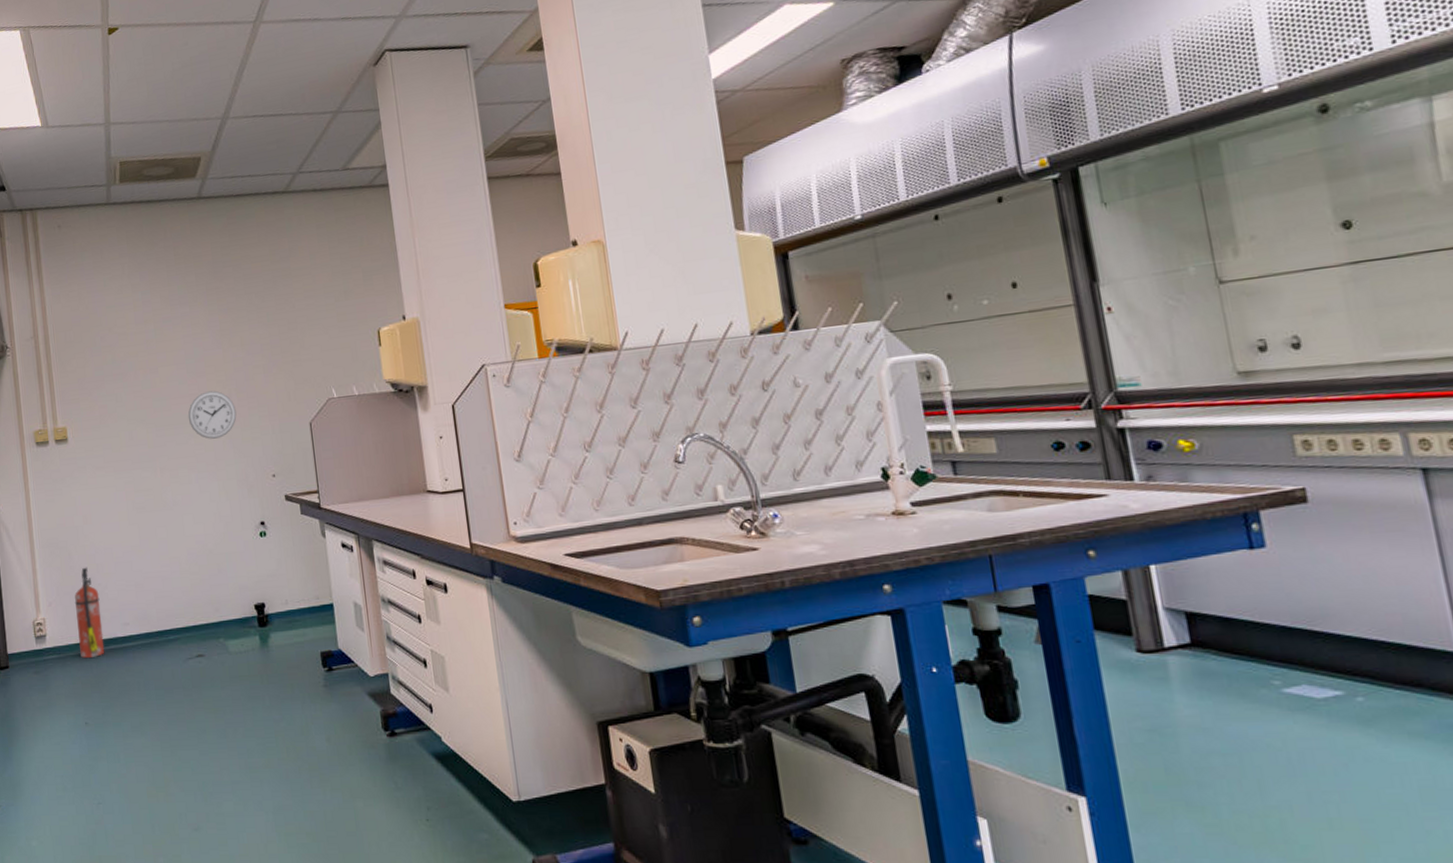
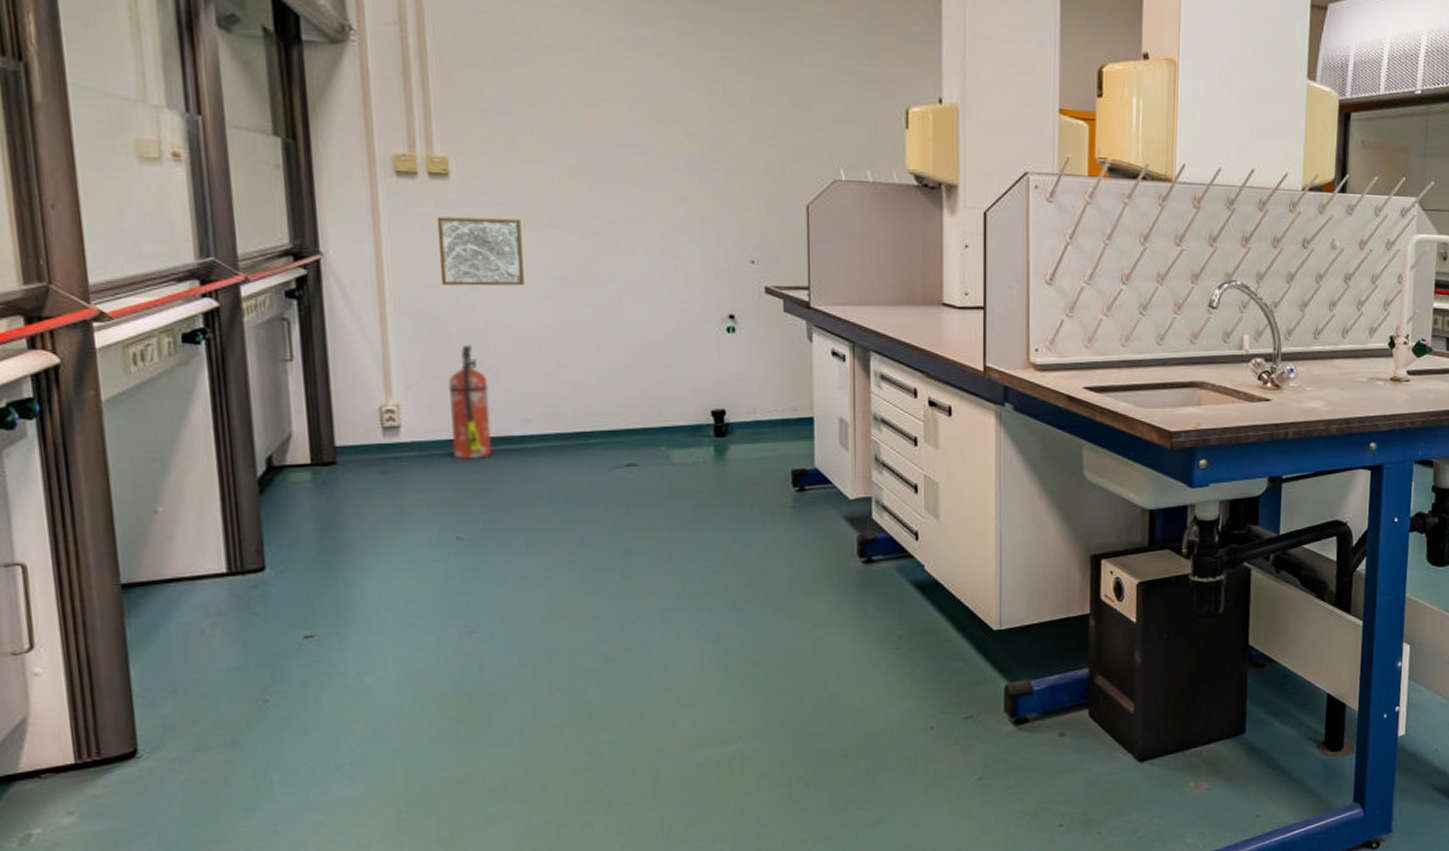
wall art: none [62,465,118,523] -> present [436,217,524,286]
wall clock: present [188,390,237,439] -> none [638,144,709,206]

